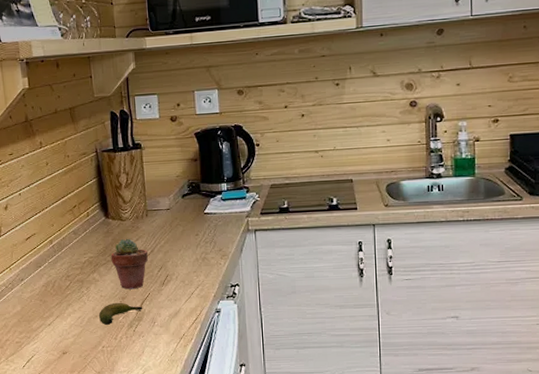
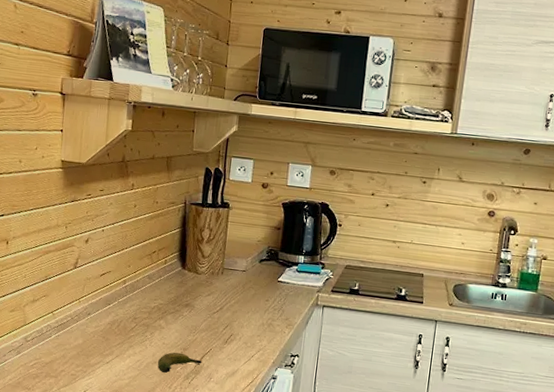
potted succulent: present [110,238,148,290] -> none [179,291,217,343]

